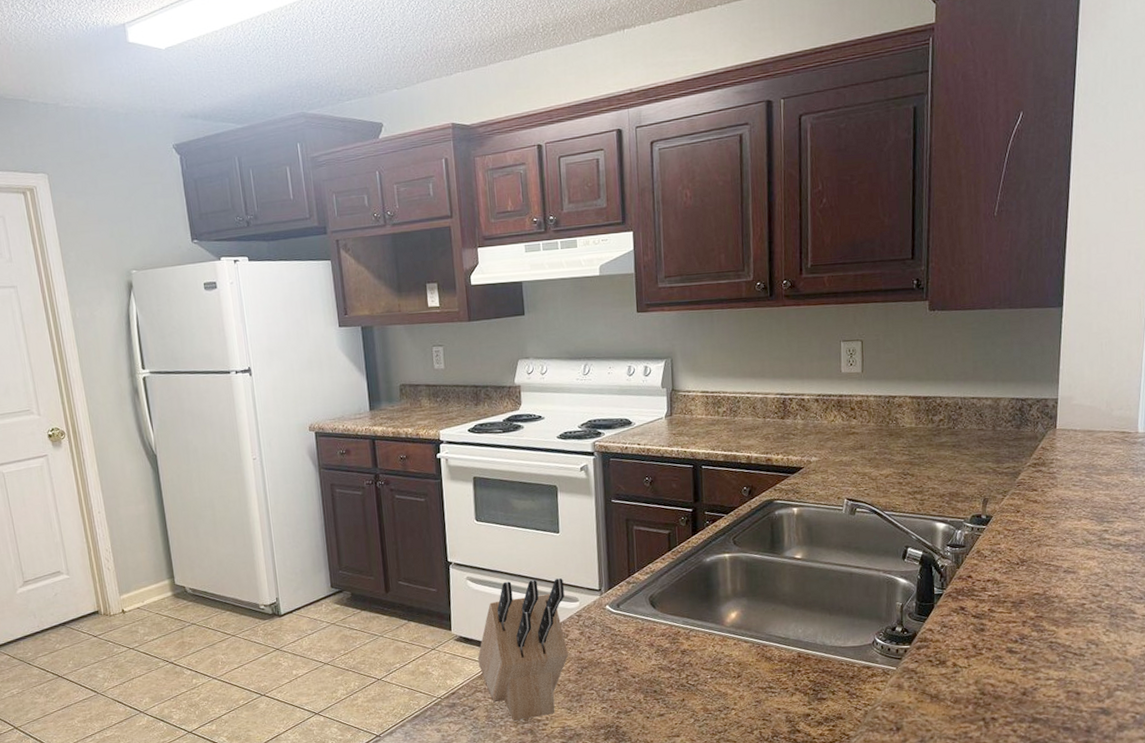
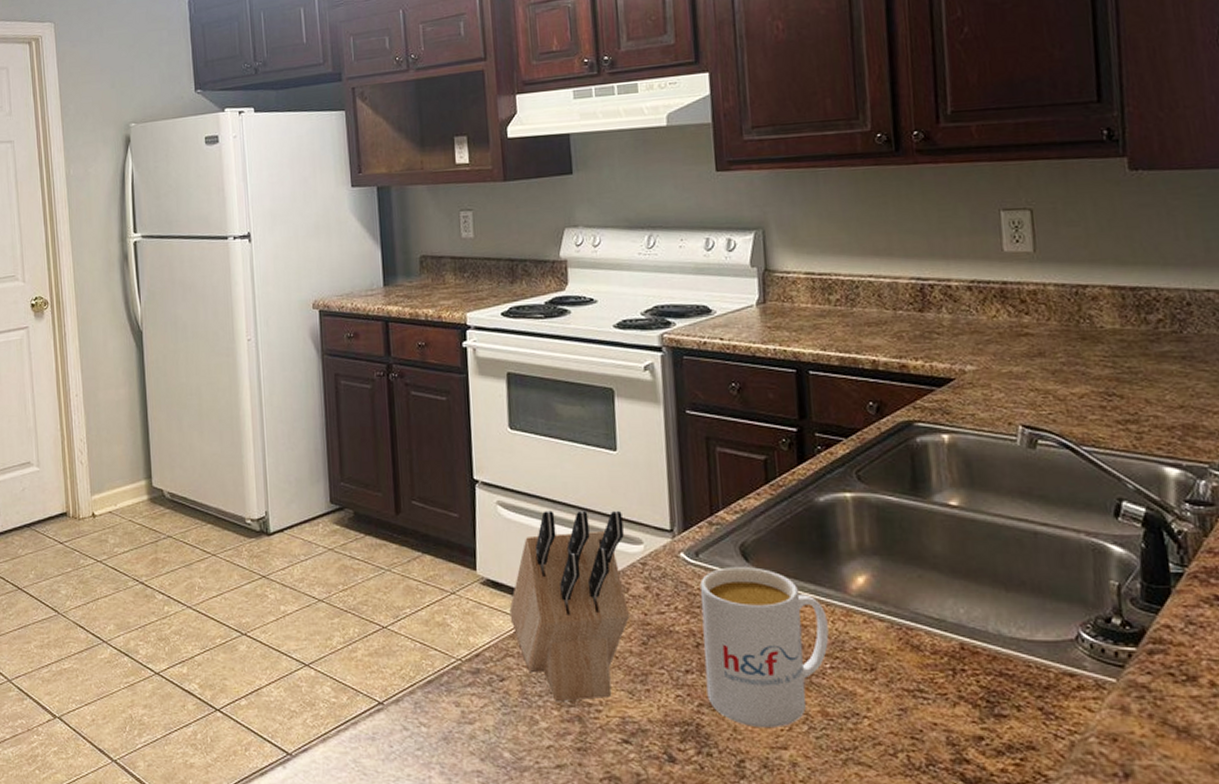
mug: none [620,612,710,724] -> present [700,567,829,727]

